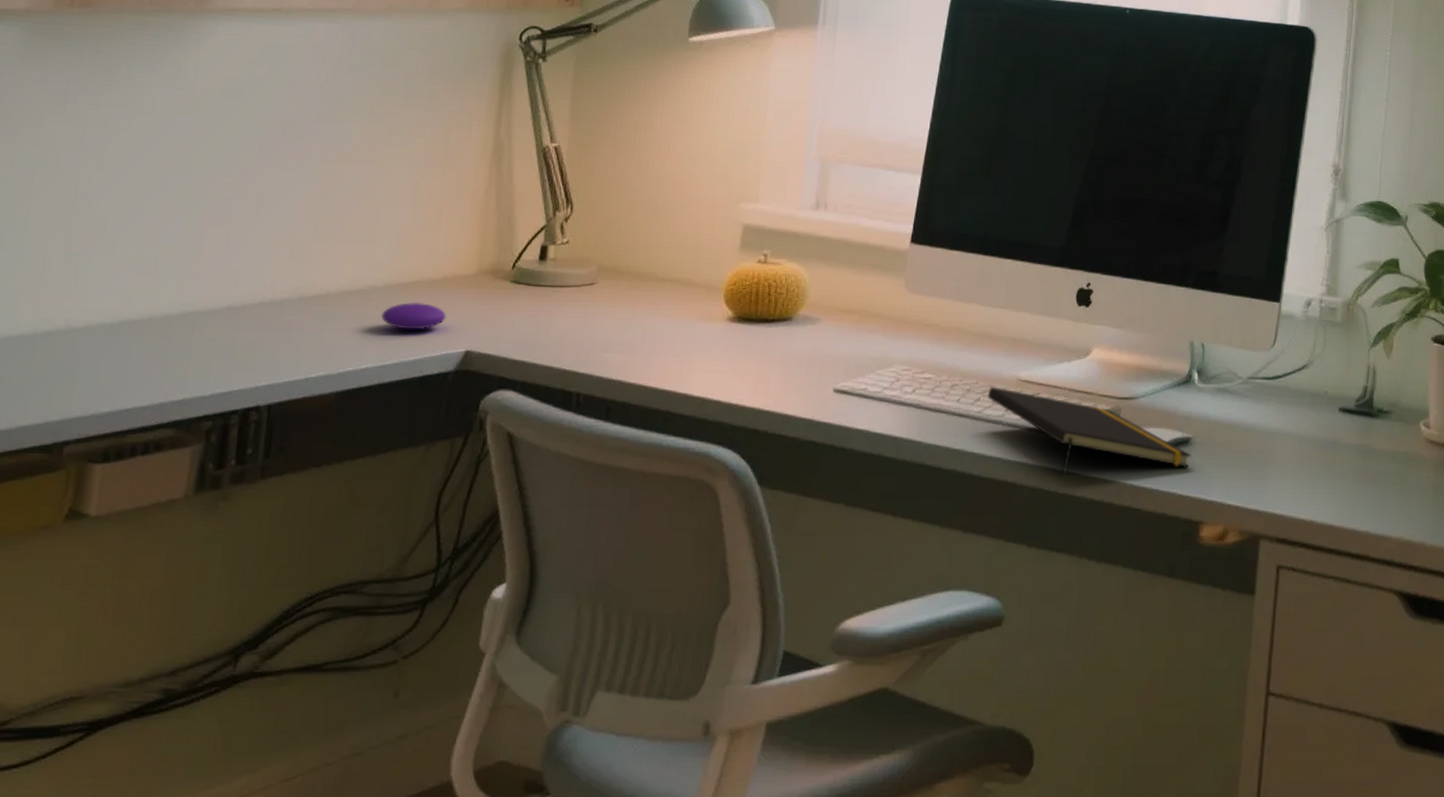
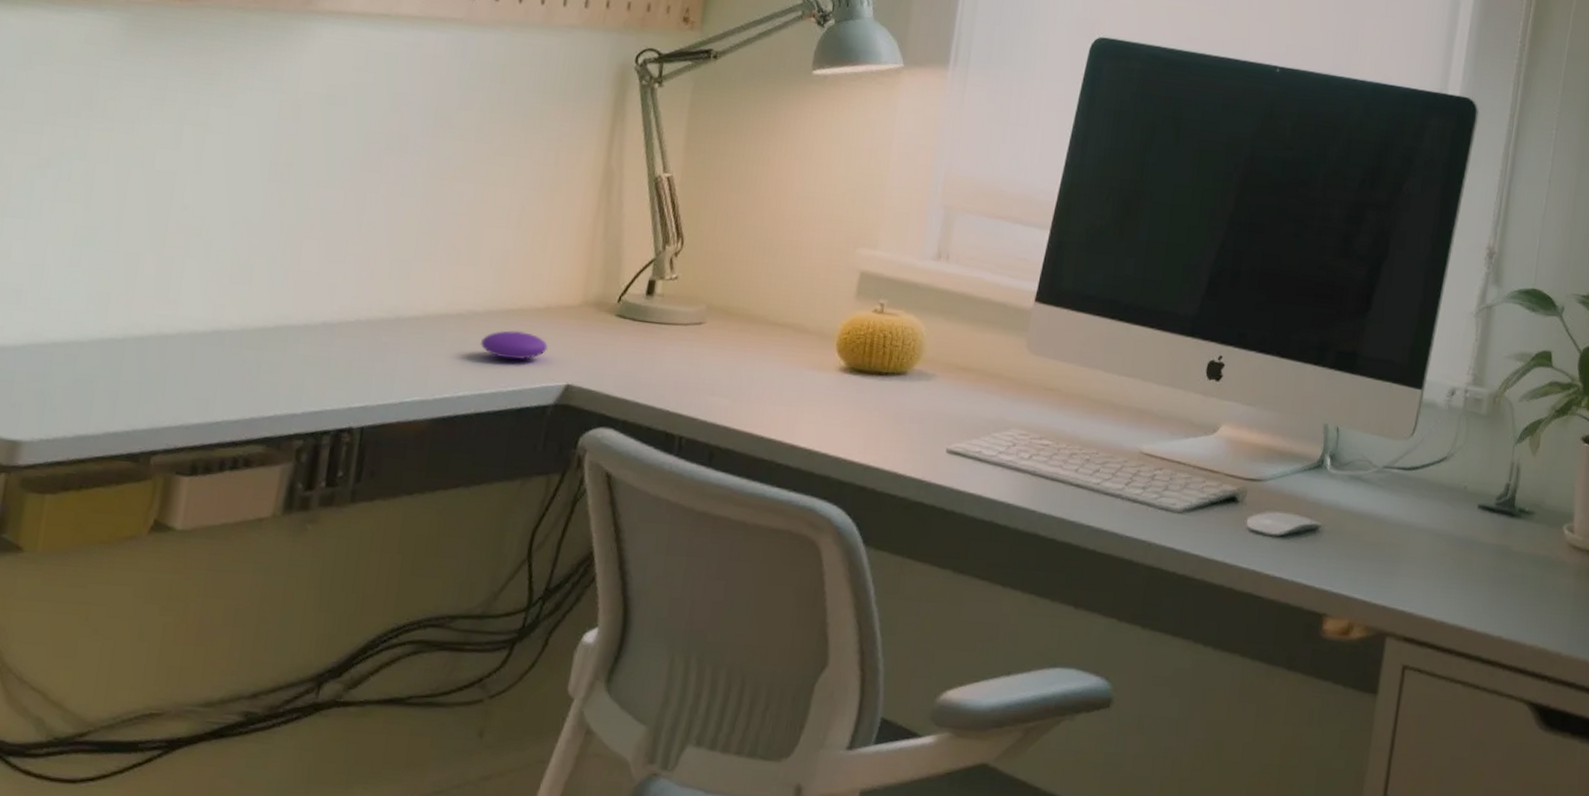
notepad: present [987,387,1192,474] -> none [1107,458,1319,557]

